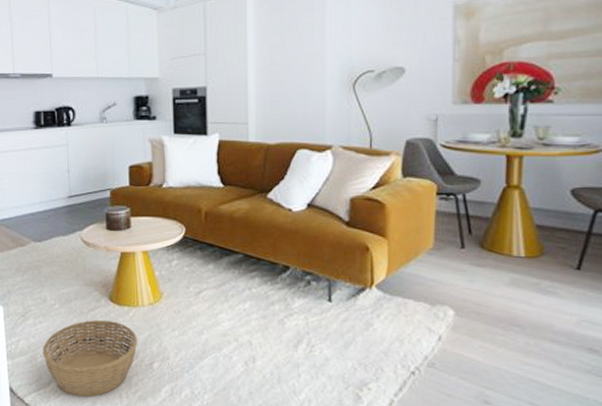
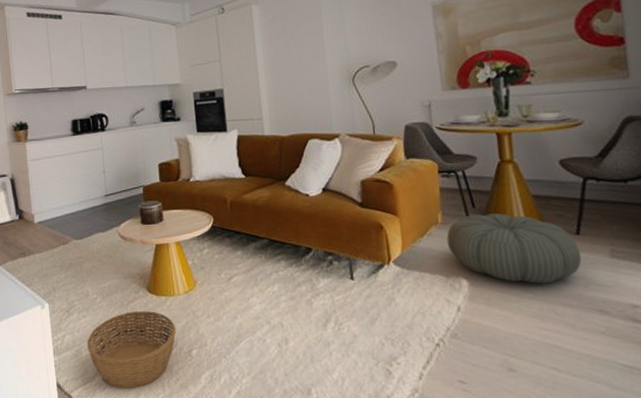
pouf: none [436,242,579,318] -> present [446,213,582,284]

